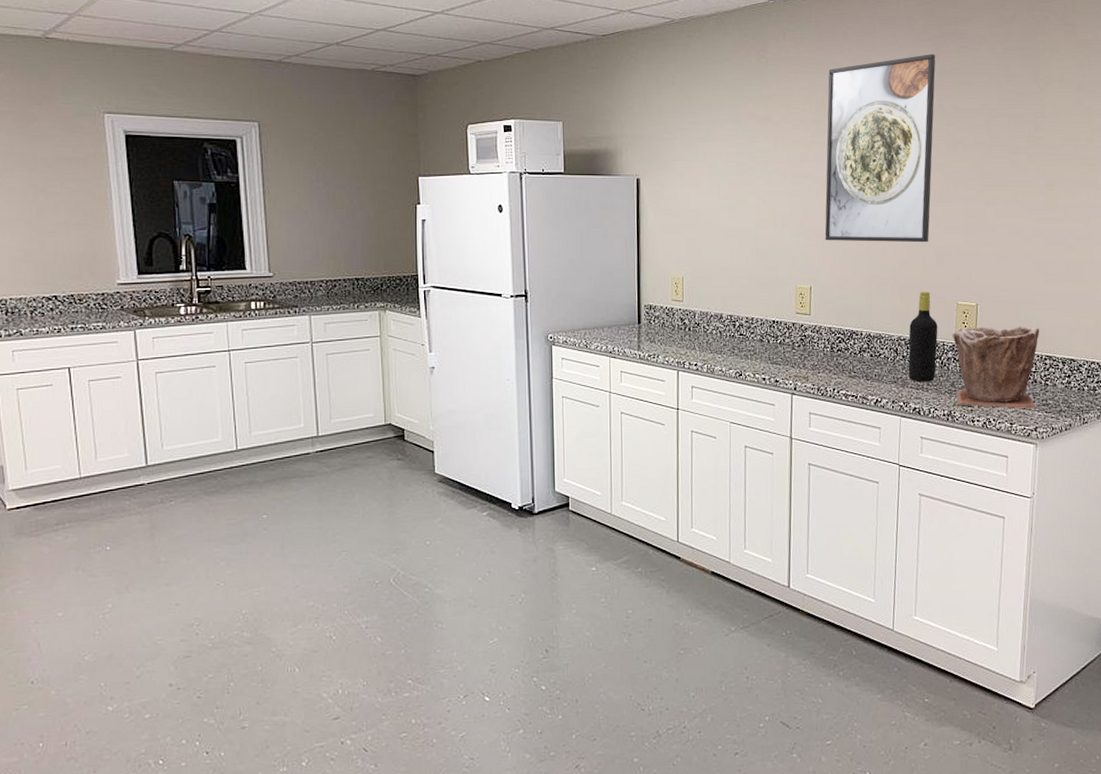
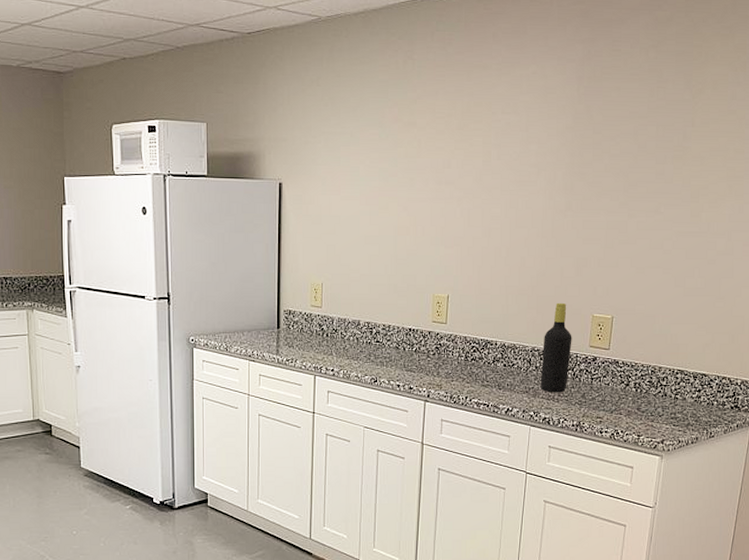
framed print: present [824,54,936,243] -> none [464,58,587,254]
plant pot: present [952,326,1040,409] -> none [586,339,674,422]

